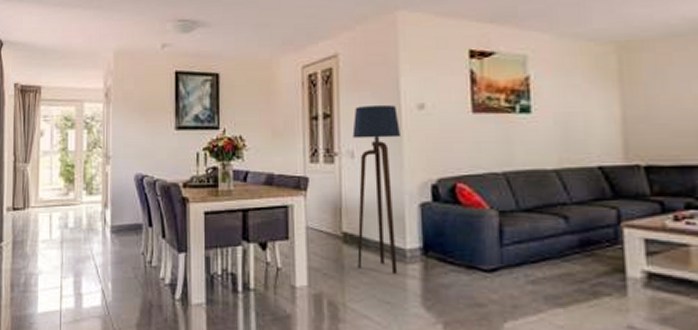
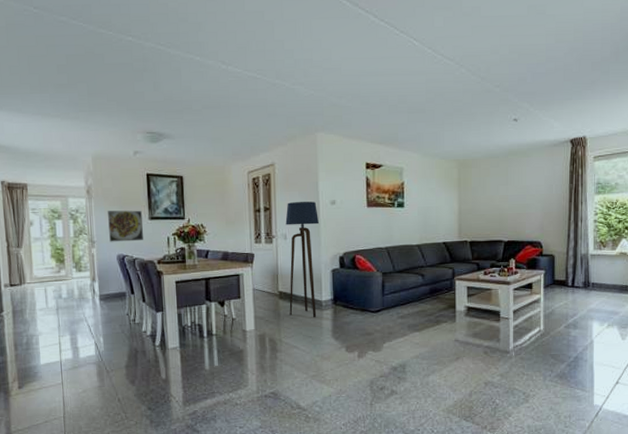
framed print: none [126,117,168,158] -> present [107,210,144,242]

